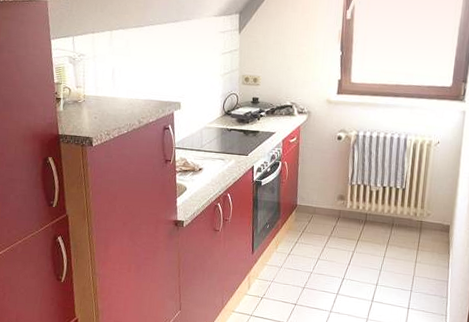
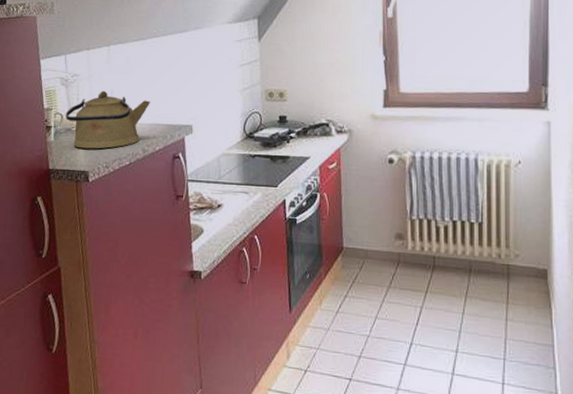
kettle: none [72,69,146,119] -> present [65,90,151,149]

